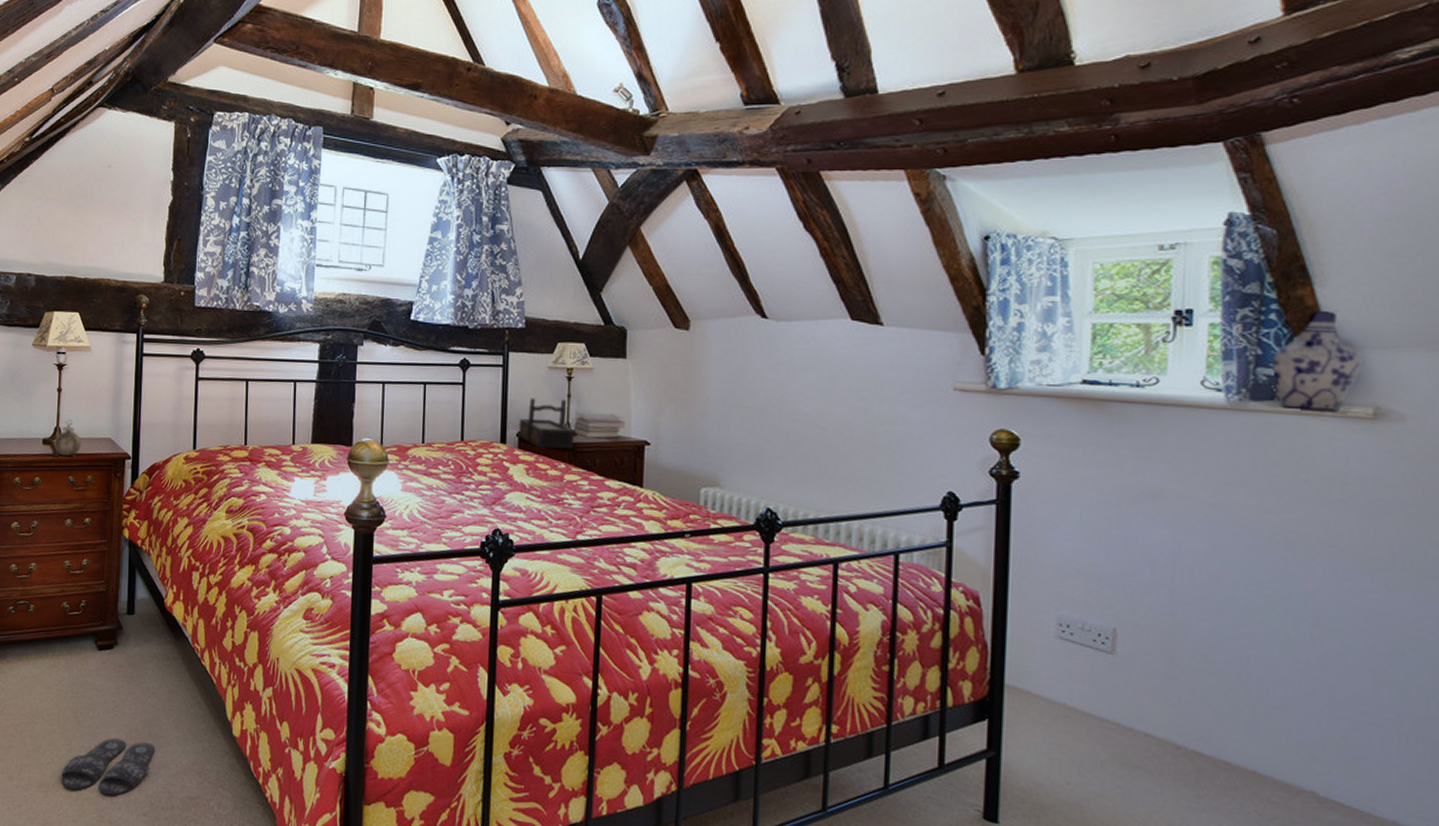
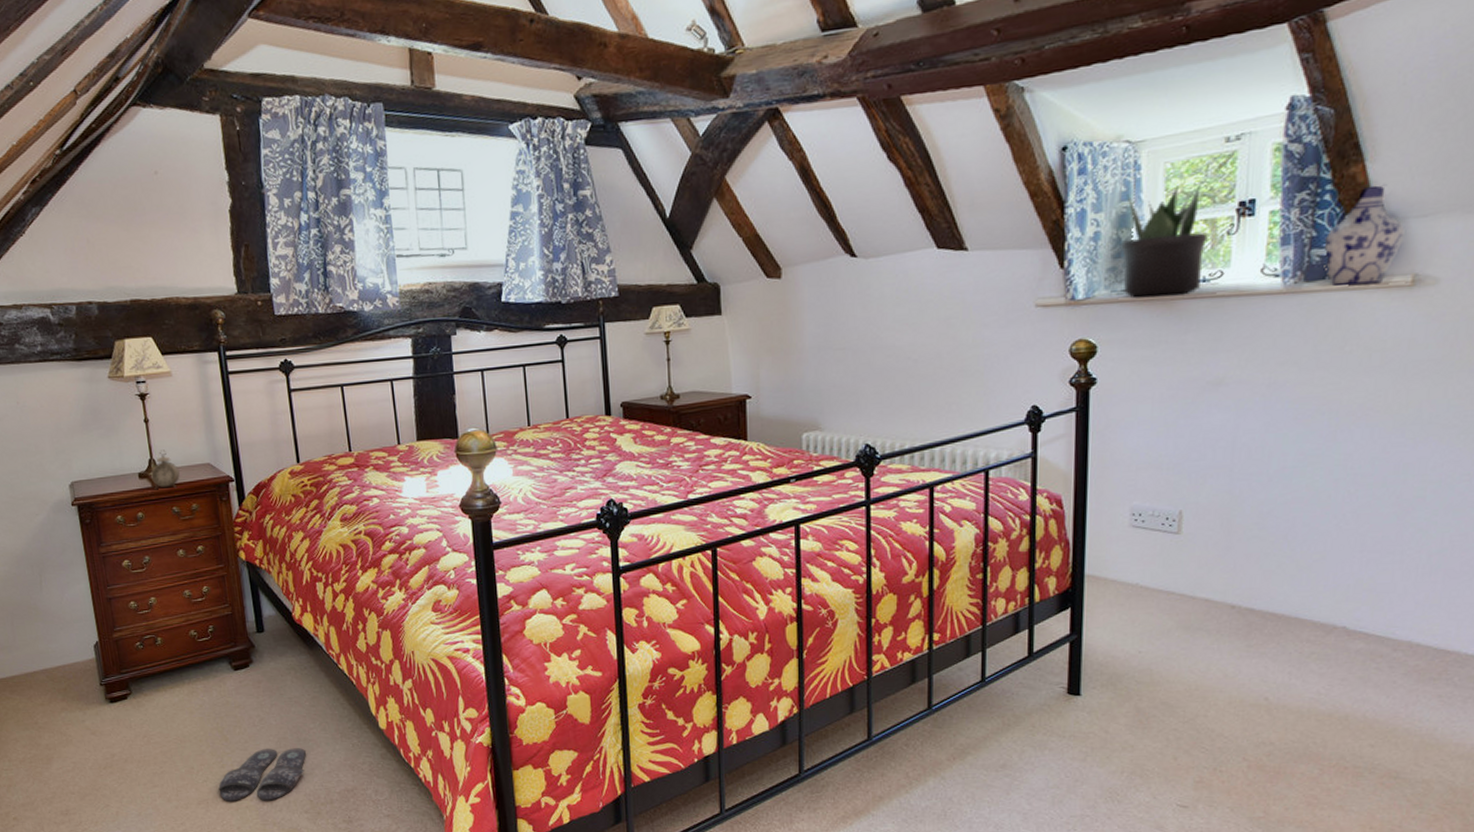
decorative box: present [518,398,575,449] -> none [621,364,678,415]
books: present [574,412,625,439] -> none [676,371,725,399]
planter: none [1046,287,1142,398] -> present [1121,185,1208,298]

